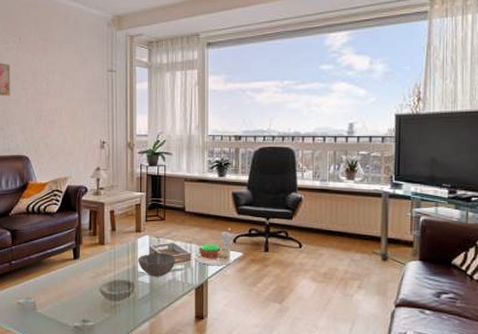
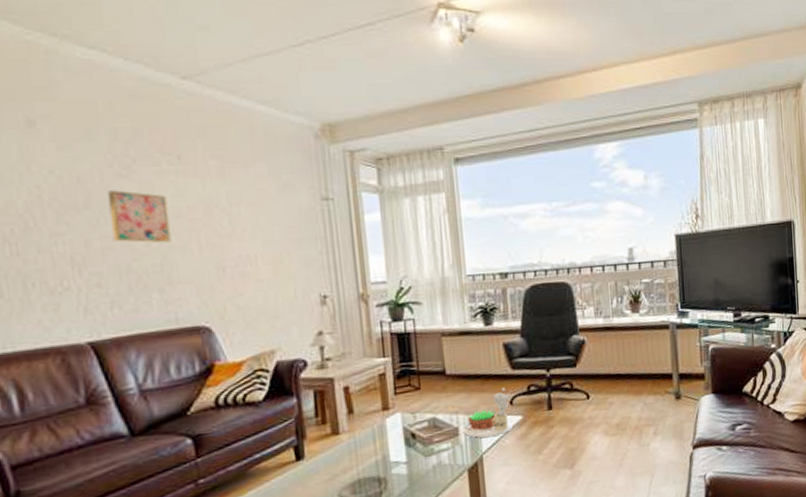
bowl: present [138,252,176,277] -> none [389,431,440,465]

